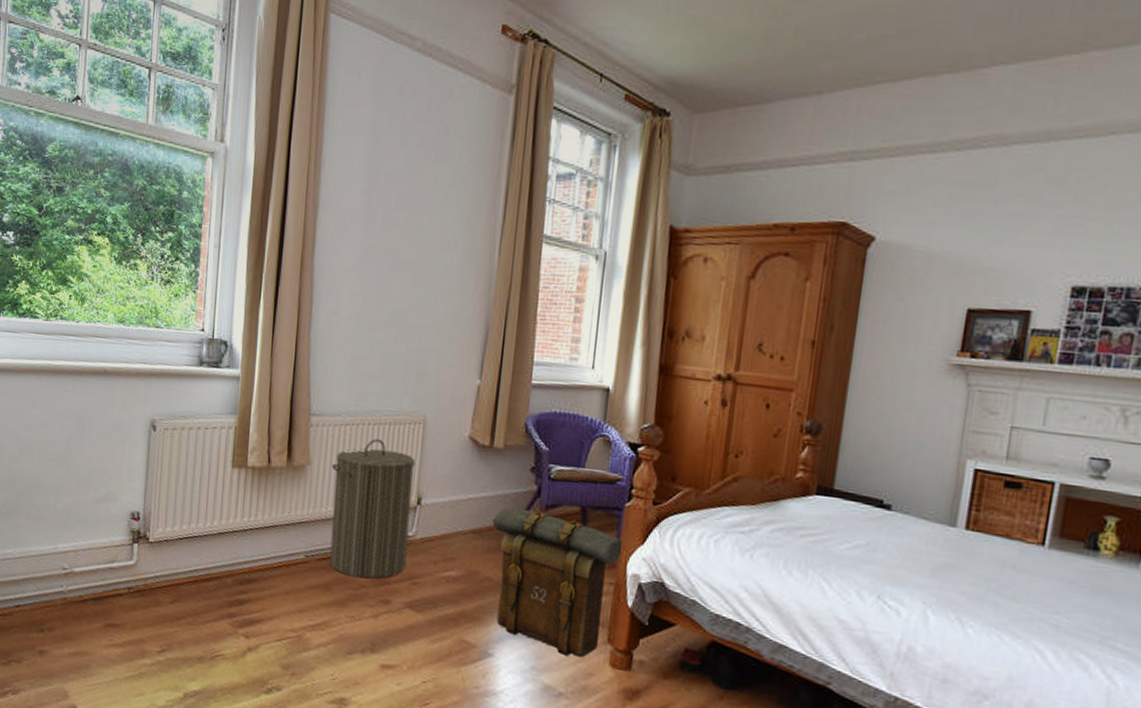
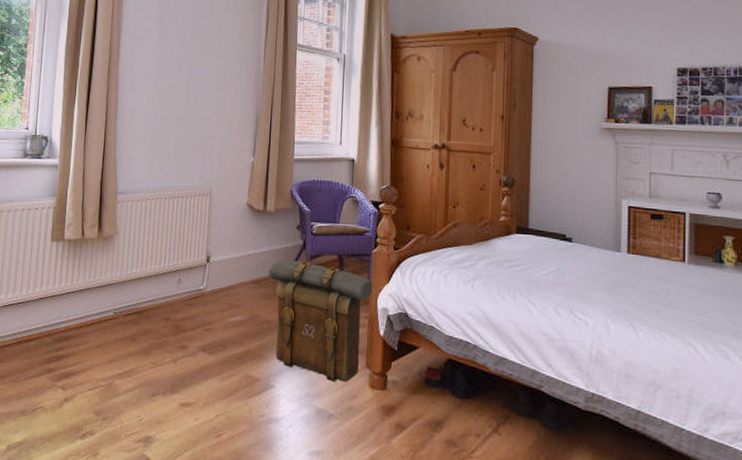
laundry hamper: present [329,438,415,579] -> none [134,209,204,329]

